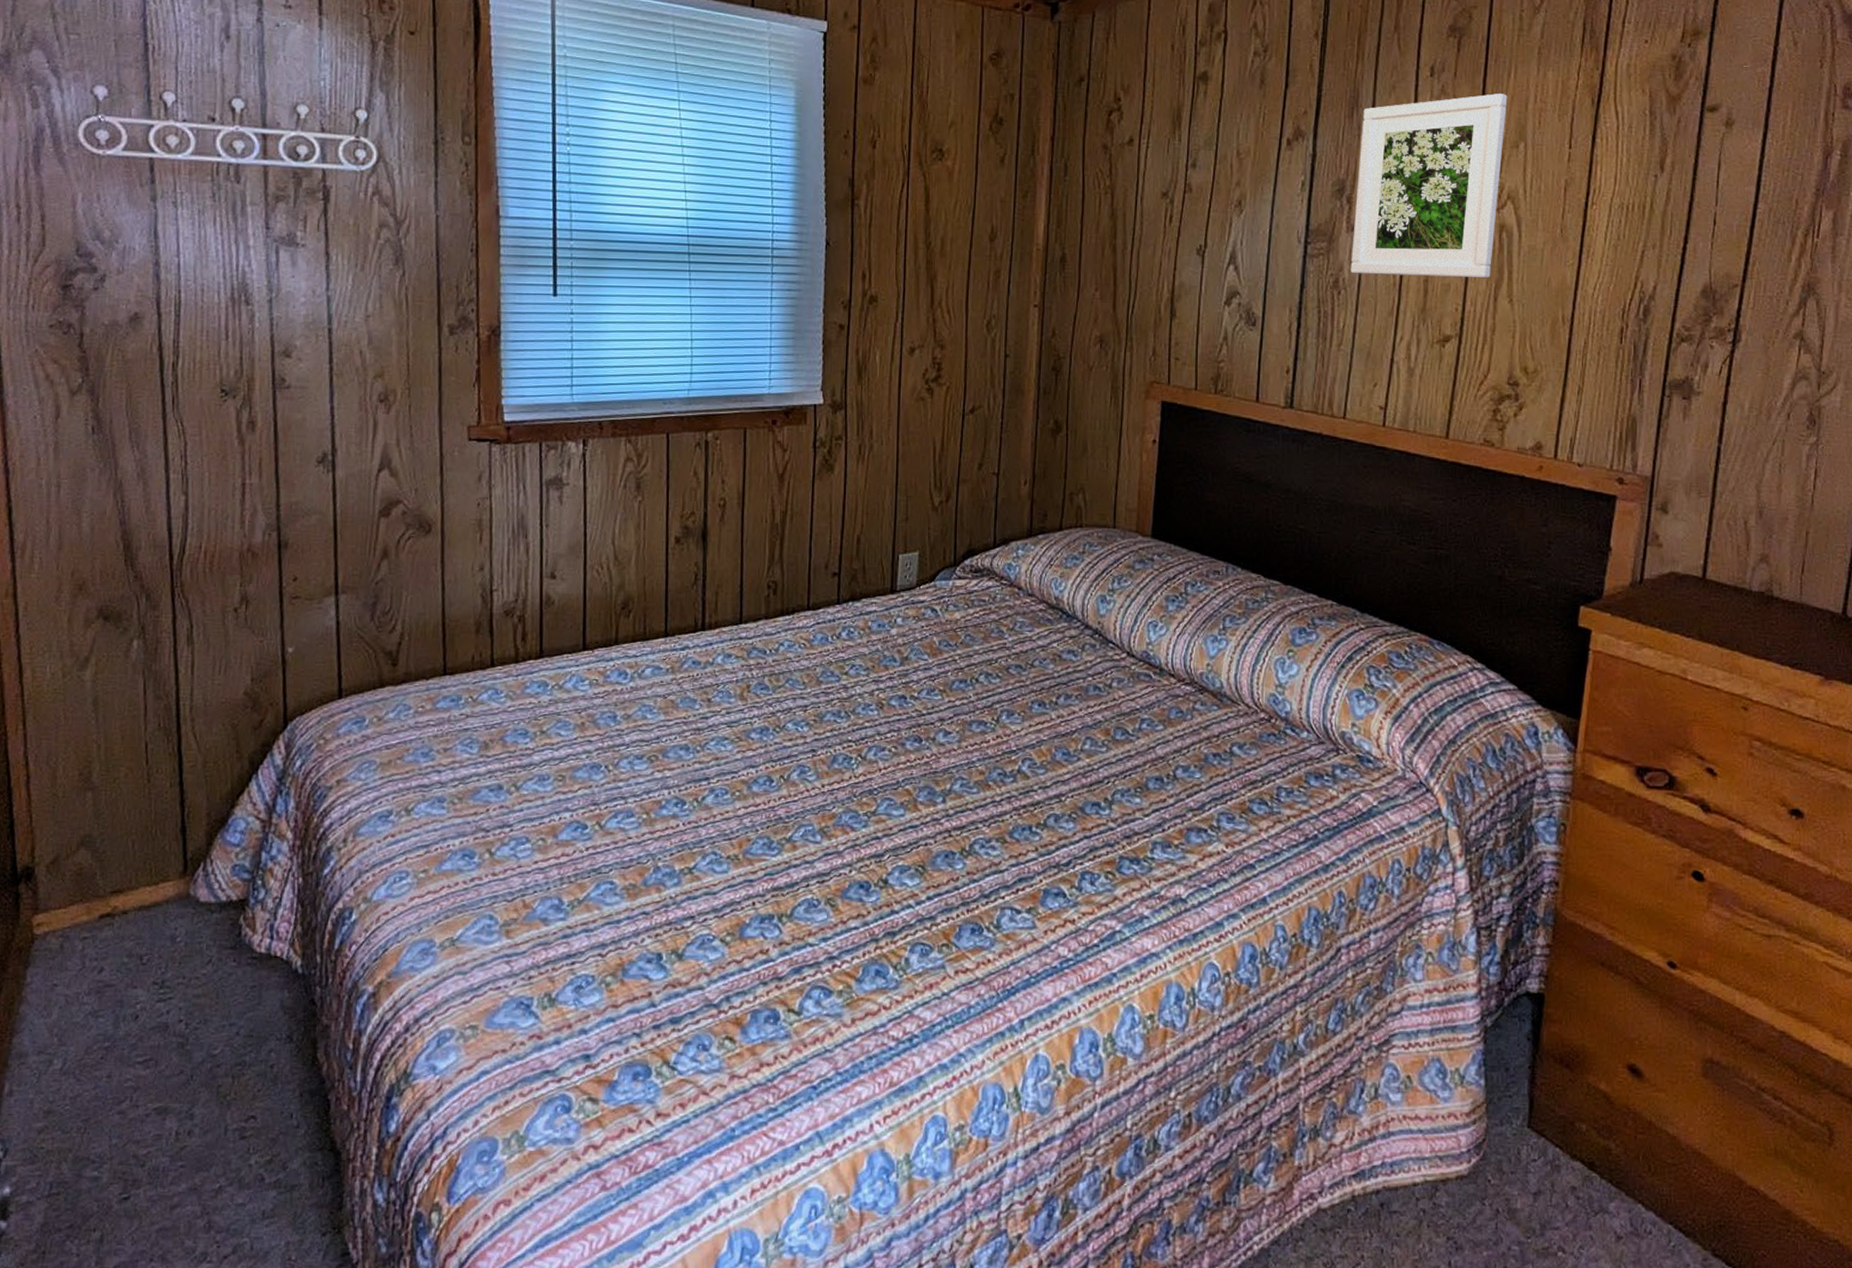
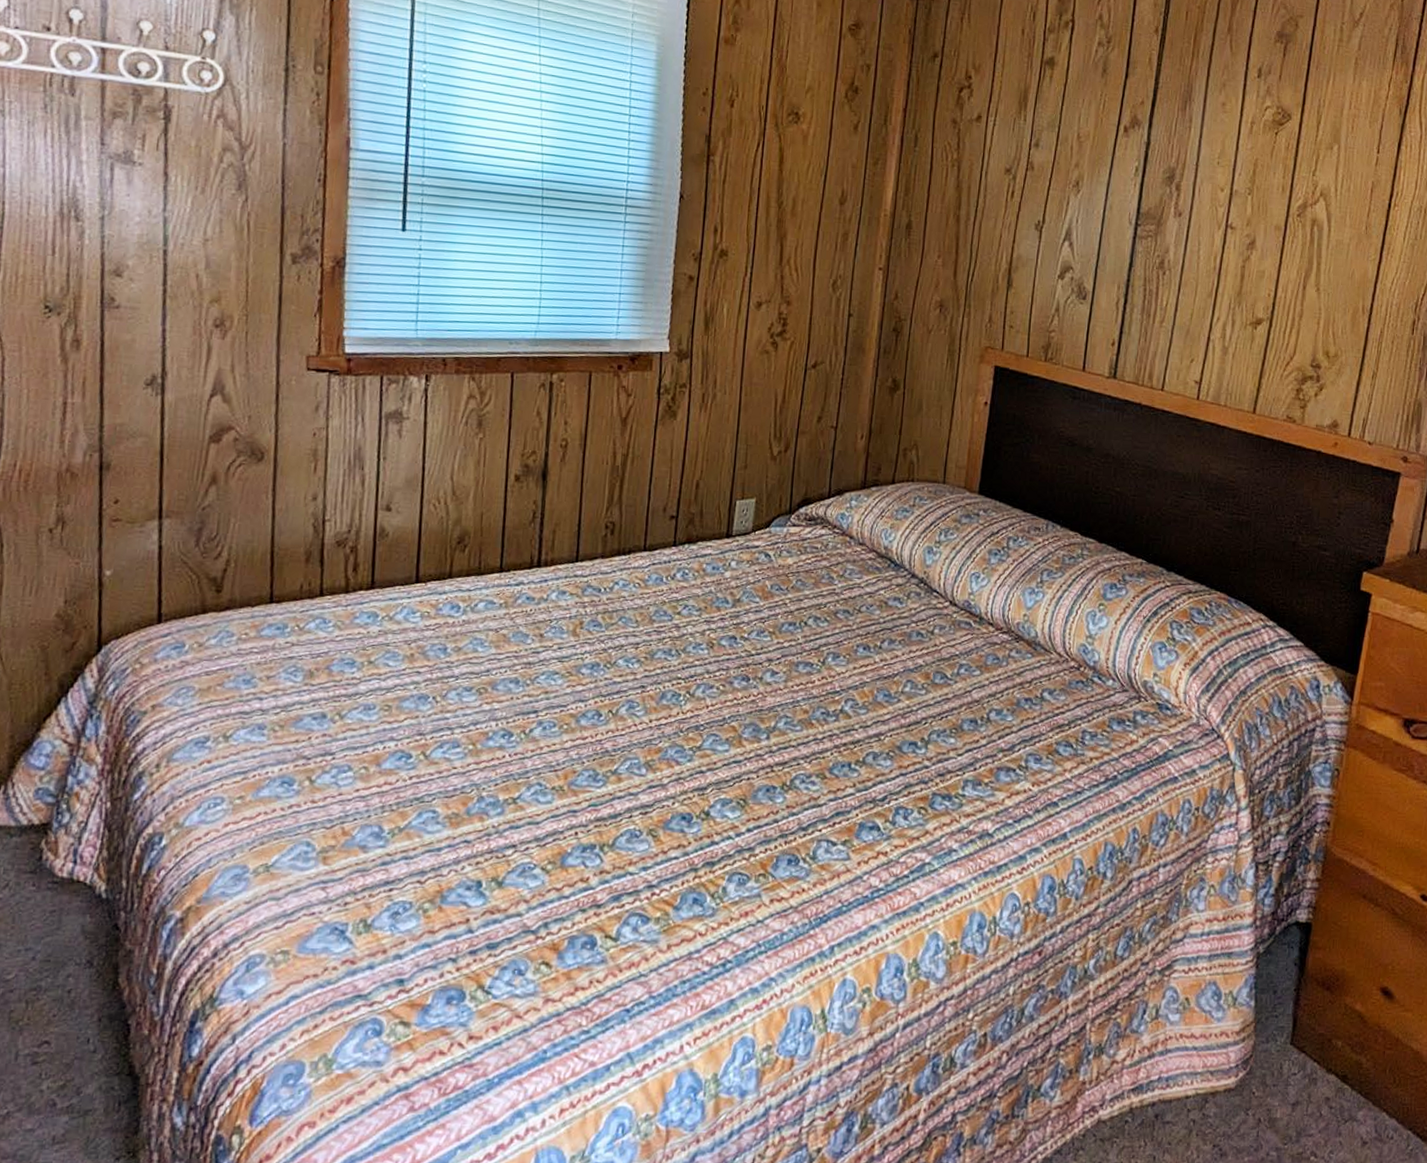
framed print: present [1350,93,1508,279] -> none [1175,98,1326,268]

